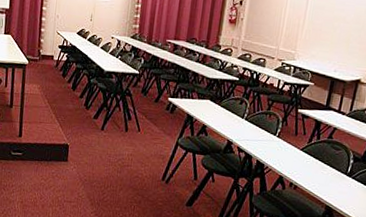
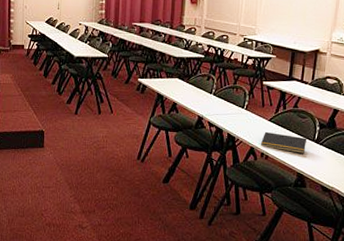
notepad: none [290,161,340,187] -> present [261,131,307,154]

